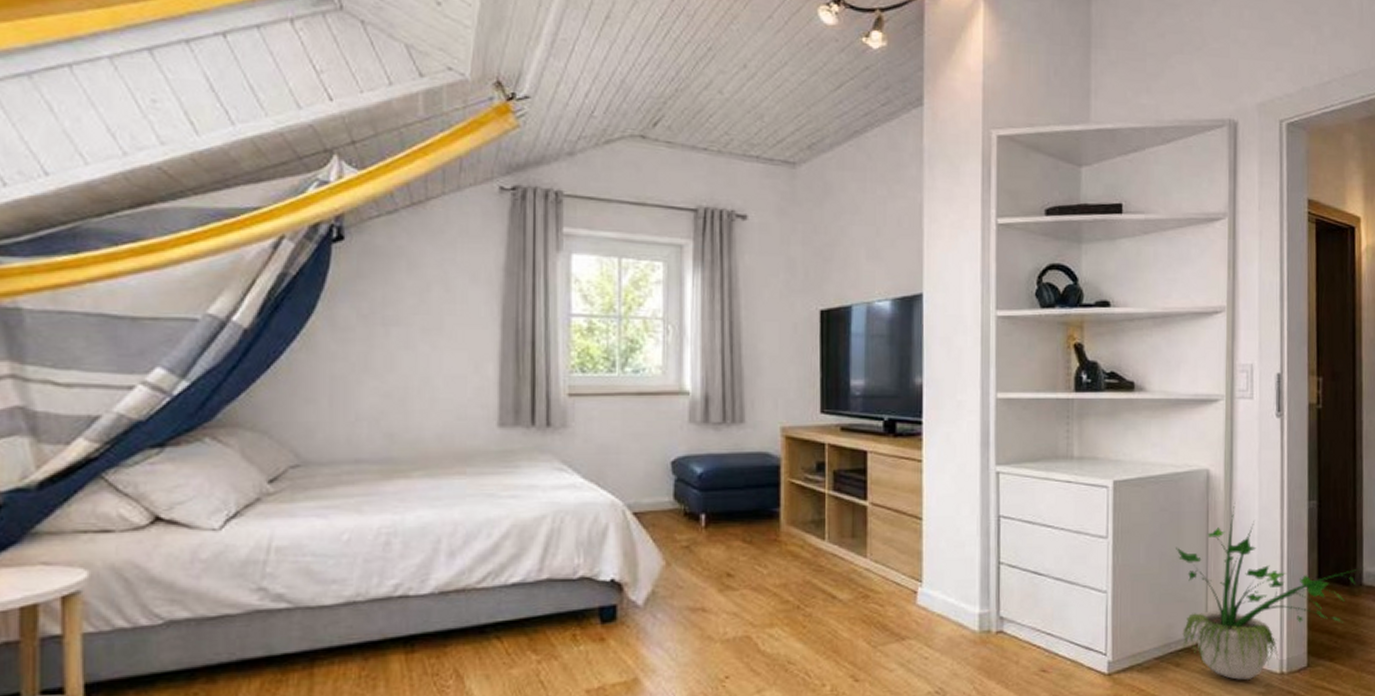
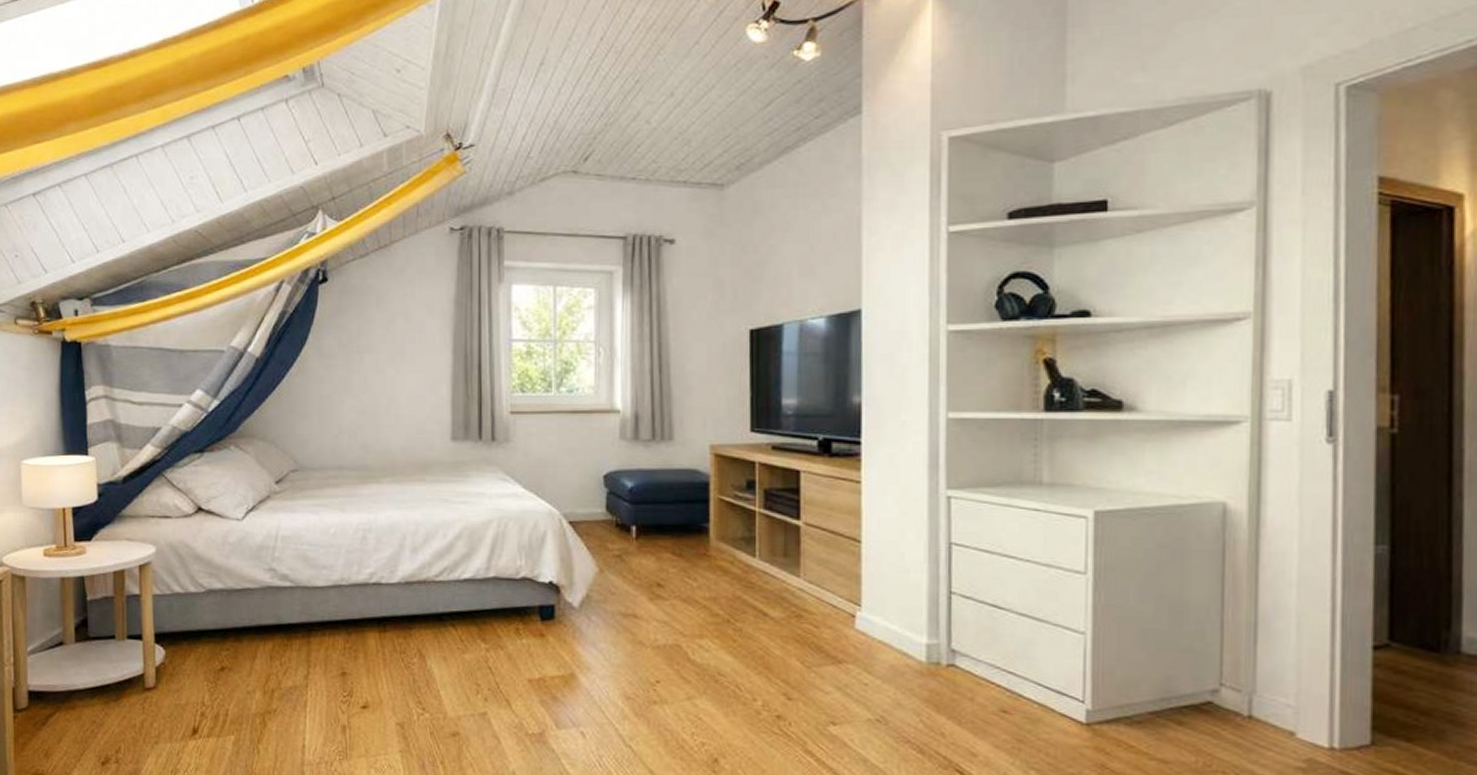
potted plant: present [1176,502,1360,680] -> none [1178,541,1457,751]

